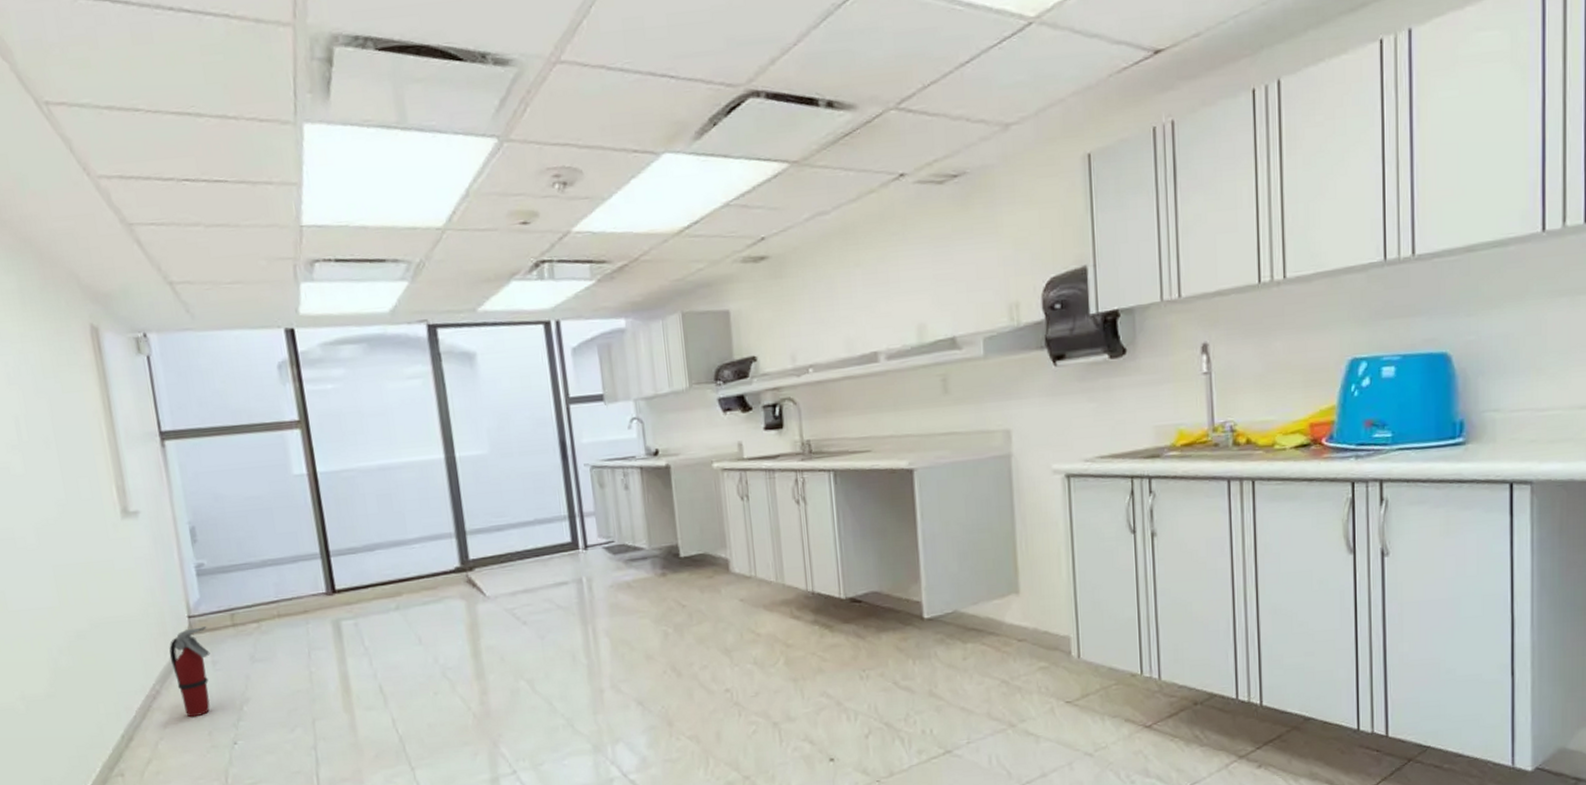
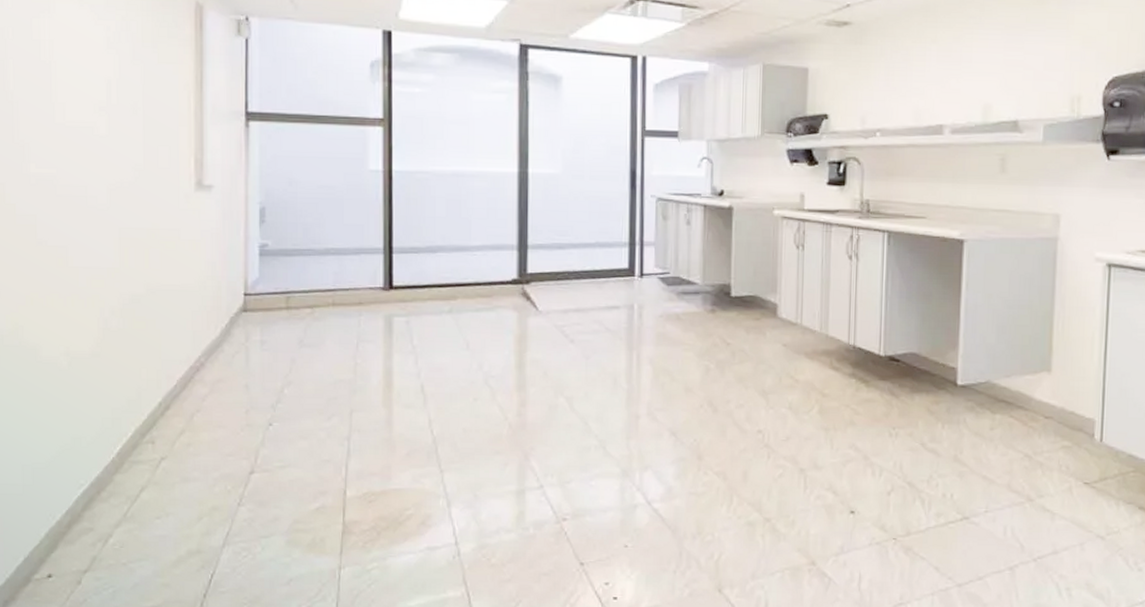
fire extinguisher: present [169,626,210,718] -> none [219,306,261,394]

